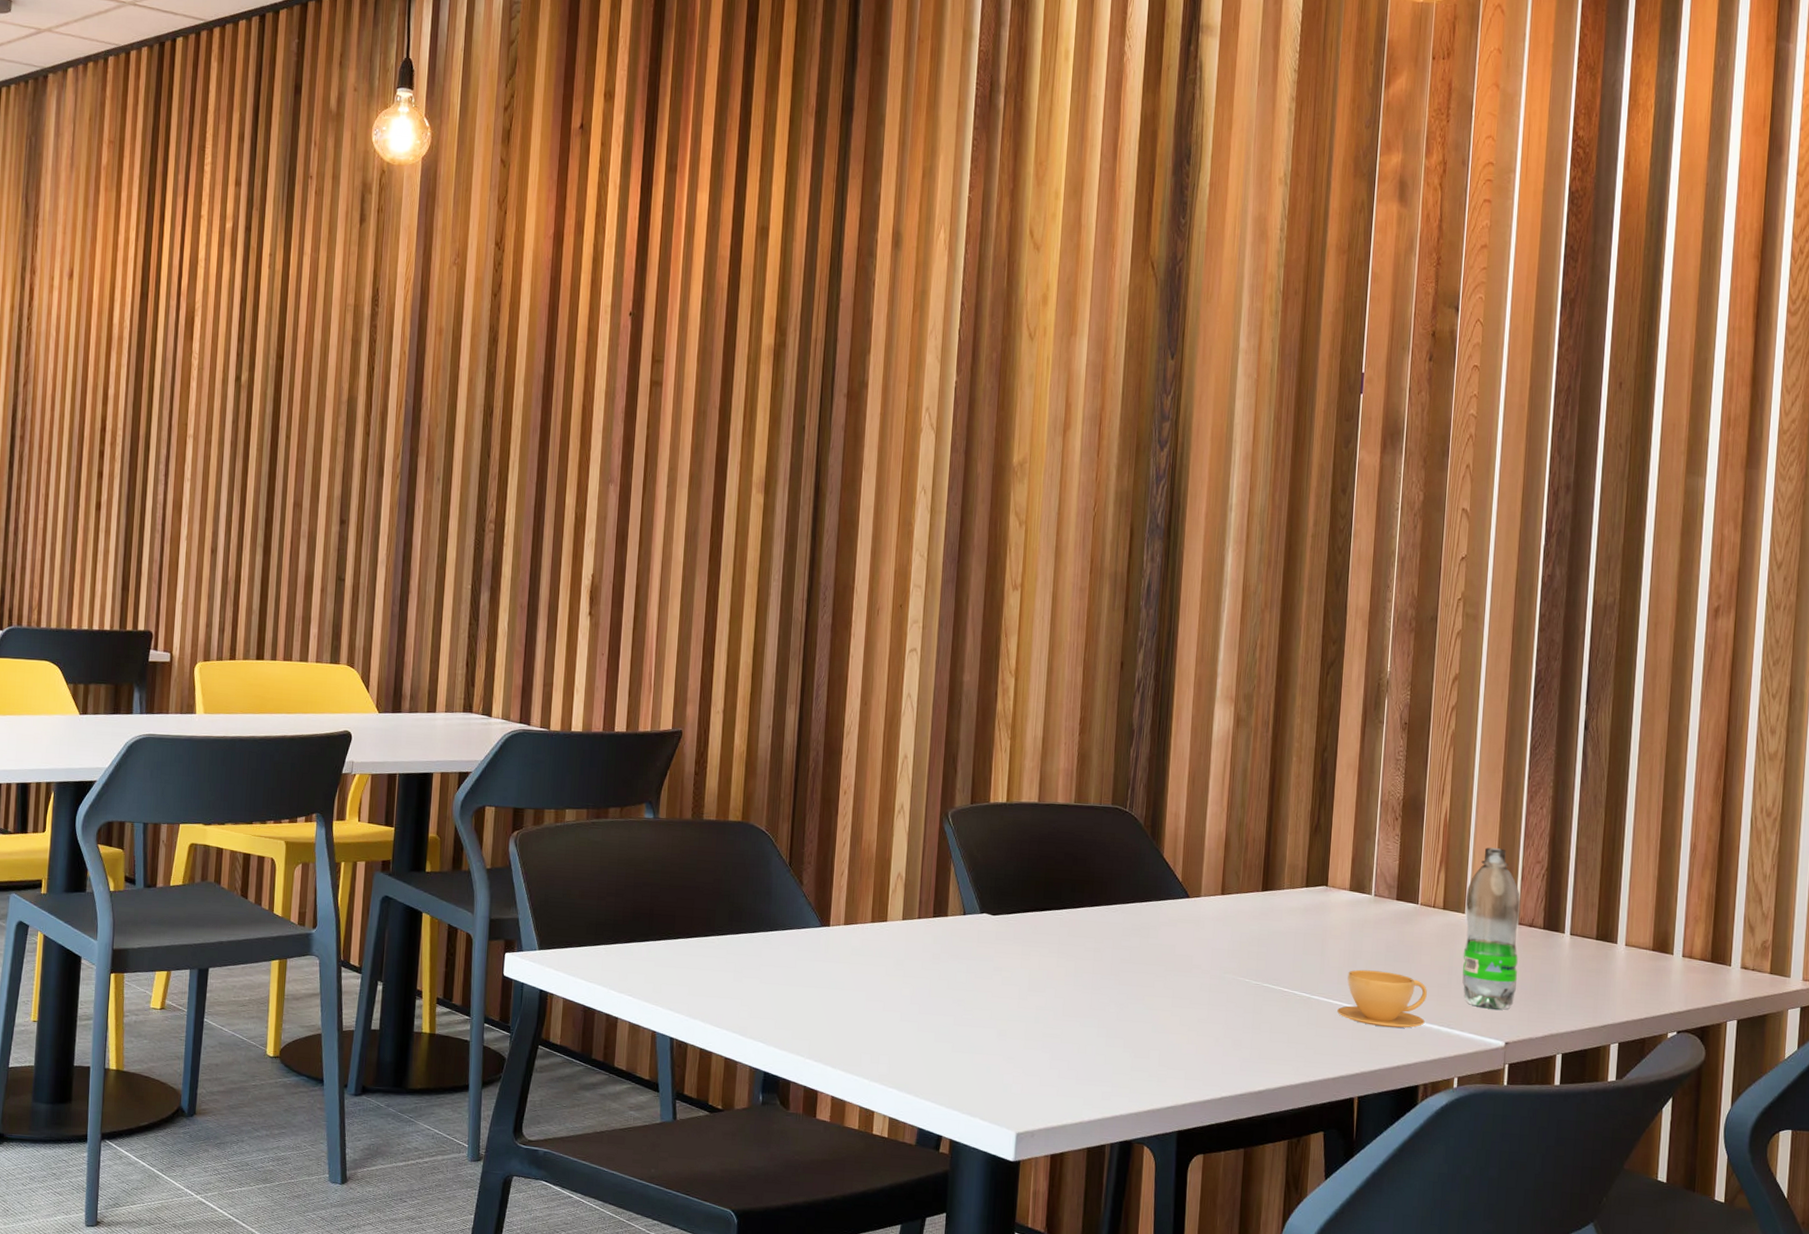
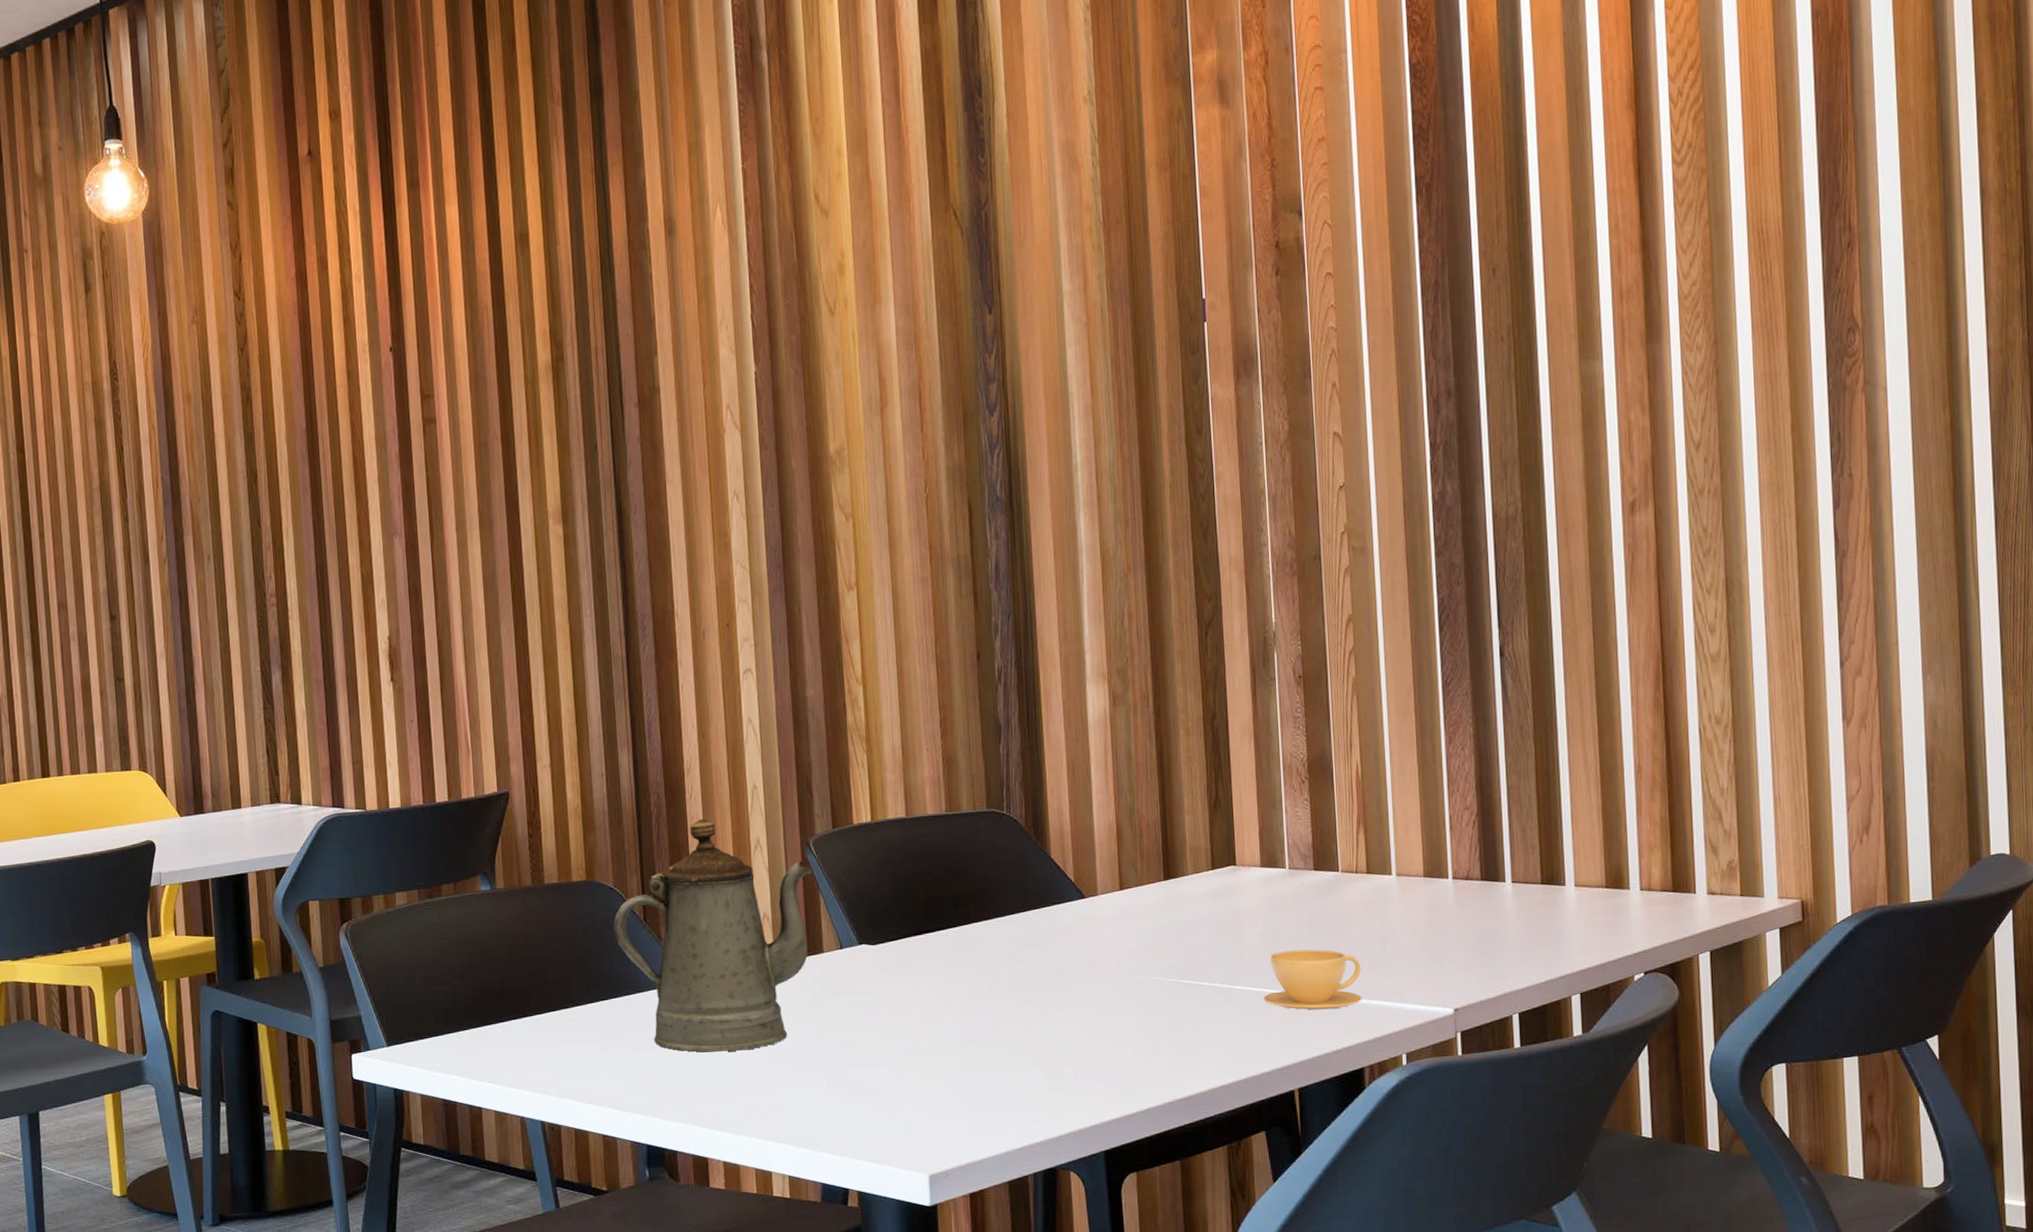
coffee pot: none [760,779,947,996] -> present [613,818,812,1053]
bottle: present [1462,847,1521,1010] -> none [1390,799,1459,975]

